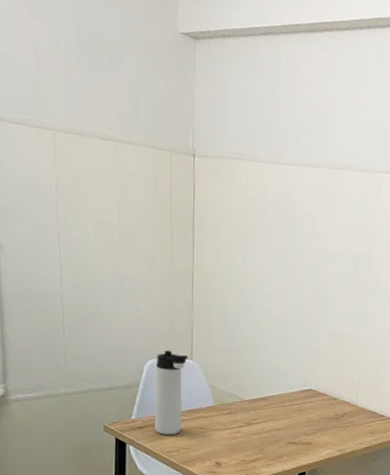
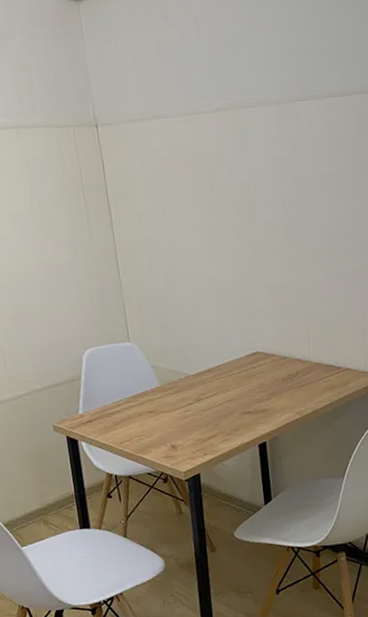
thermos bottle: present [155,350,188,435] -> none [93,336,130,426]

